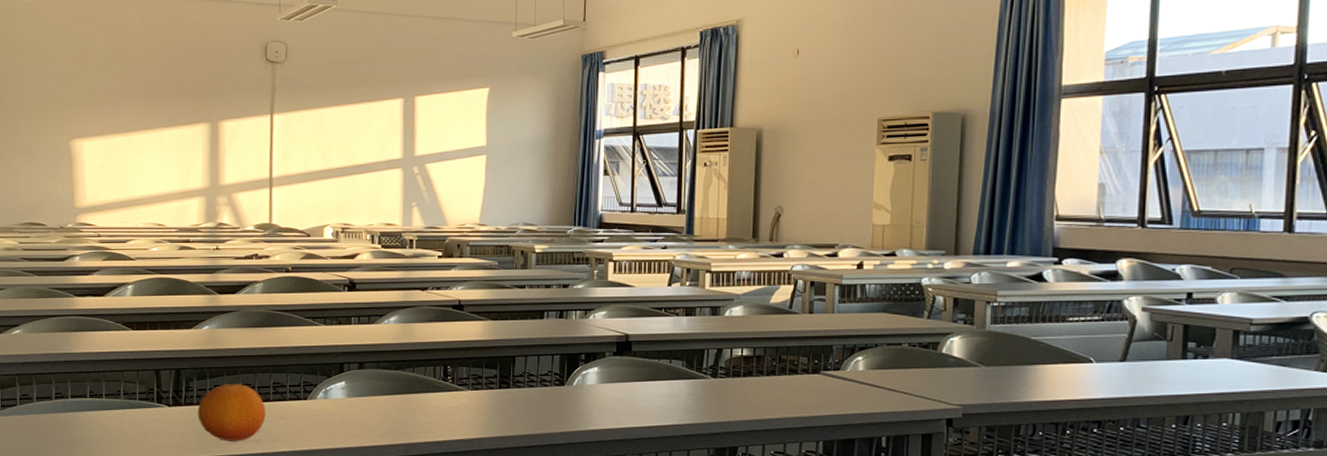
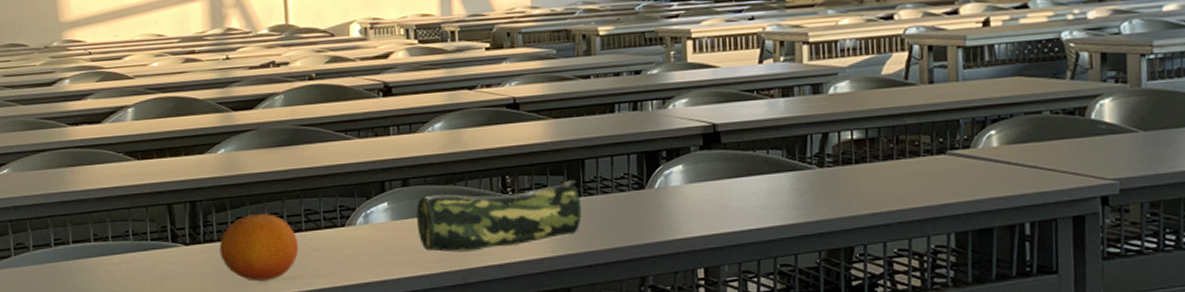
pencil case: none [369,373,510,429] -> present [416,180,582,252]

